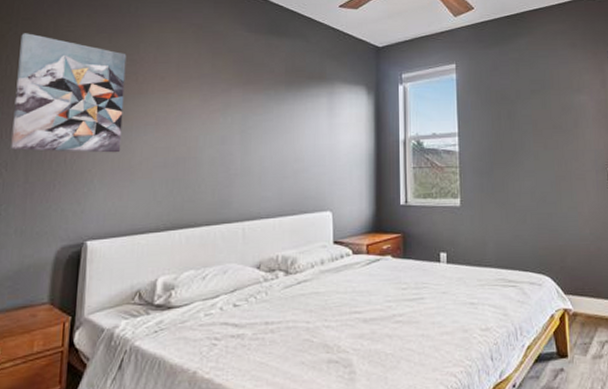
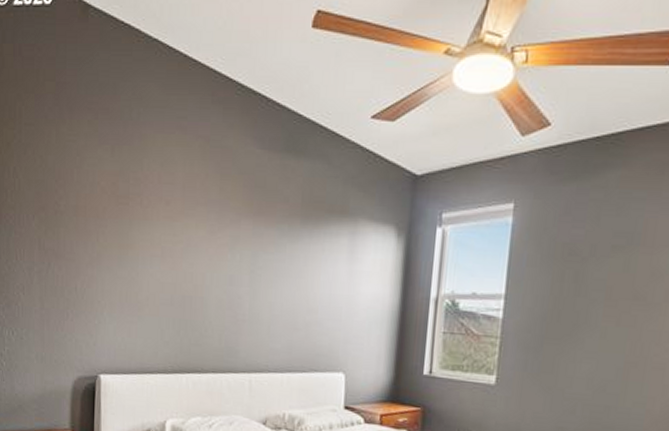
wall art: present [11,33,127,153] -> none [25,141,130,285]

